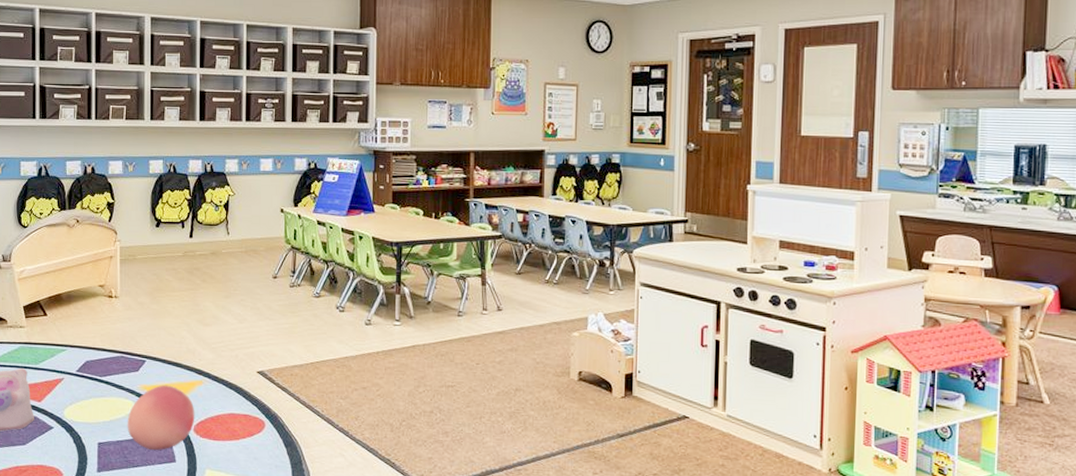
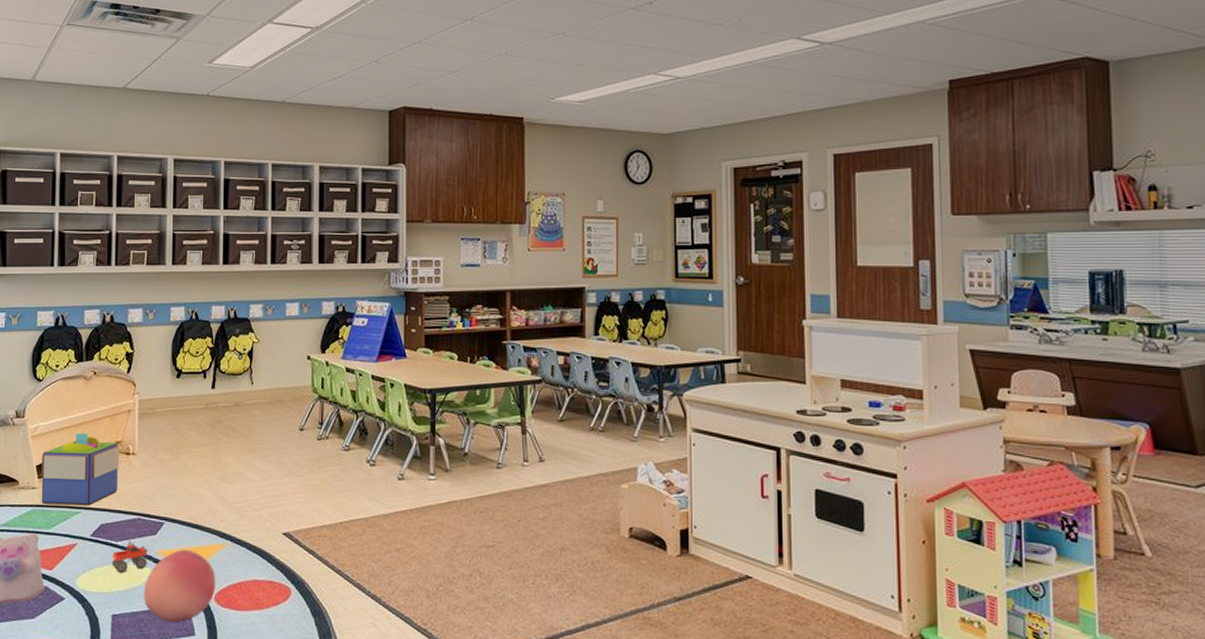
ballot box: none [29,277,102,344] -> present [41,433,119,506]
toy truck: none [96,375,130,405] -> present [111,539,148,573]

